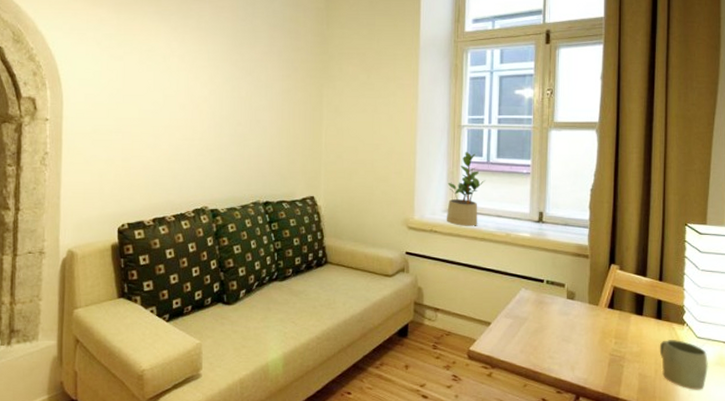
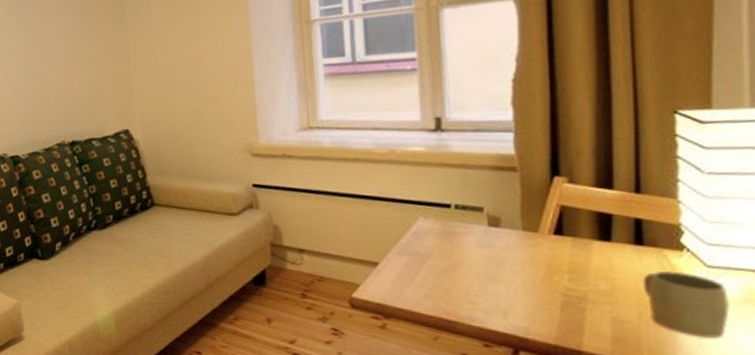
potted plant: present [446,152,485,226] -> none [299,53,352,147]

